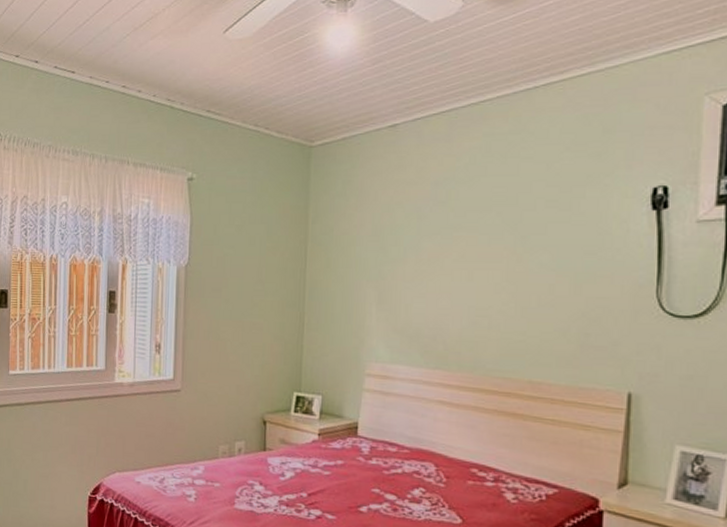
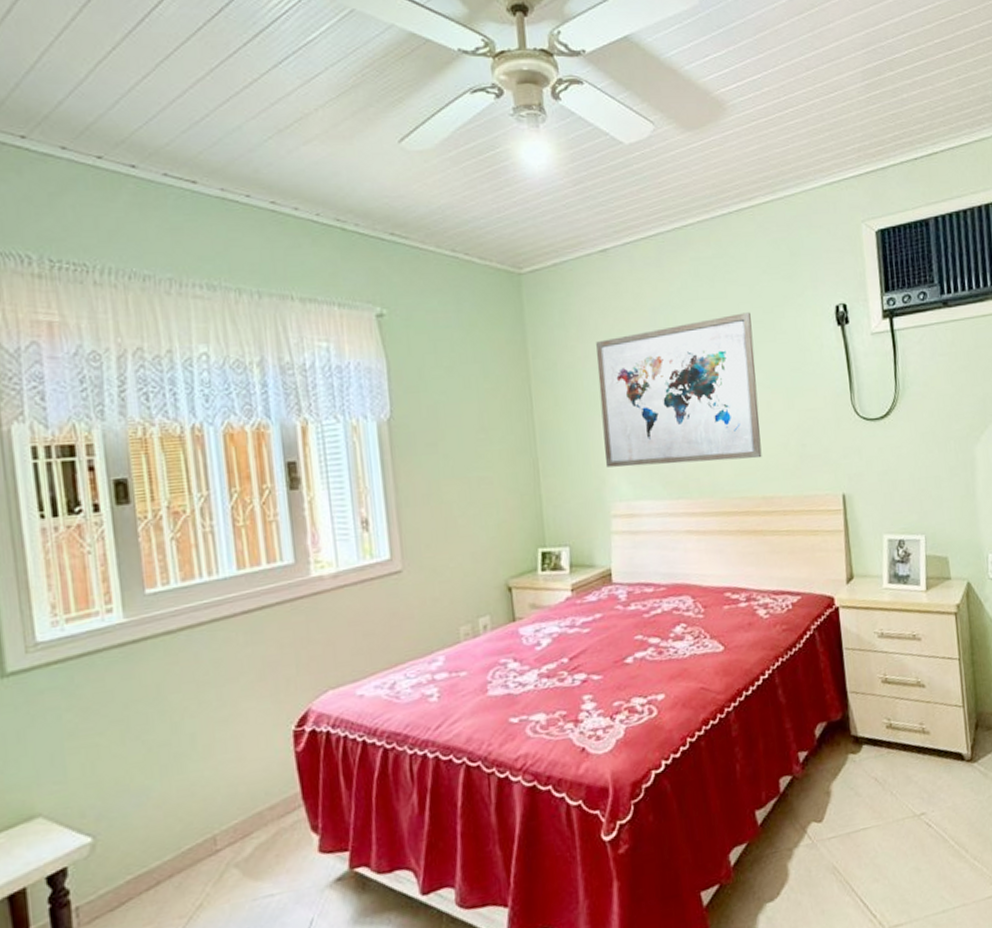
wall art: none [366,191,544,341] -> present [596,312,762,468]

